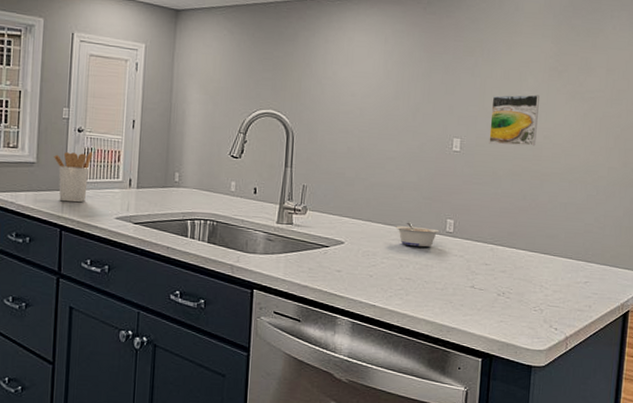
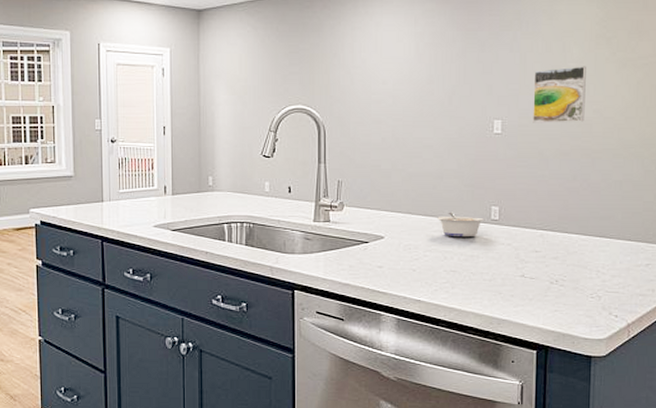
utensil holder: present [54,151,93,203] -> none [90,161,127,213]

